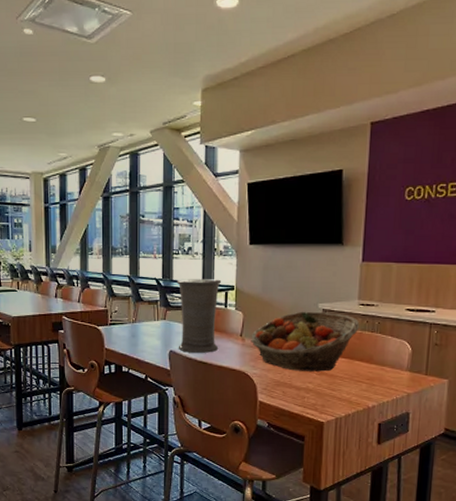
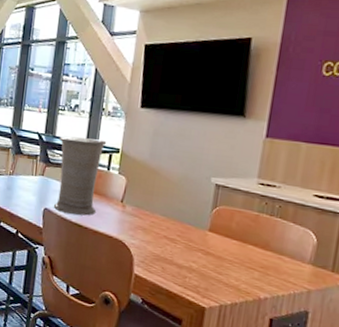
fruit basket: present [251,311,360,372] -> none [132,183,258,252]

